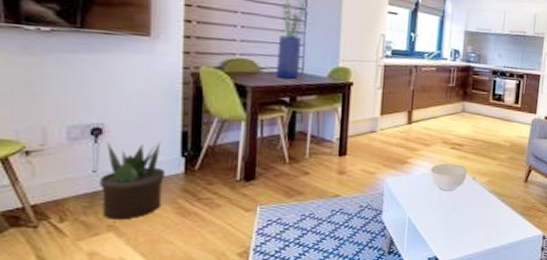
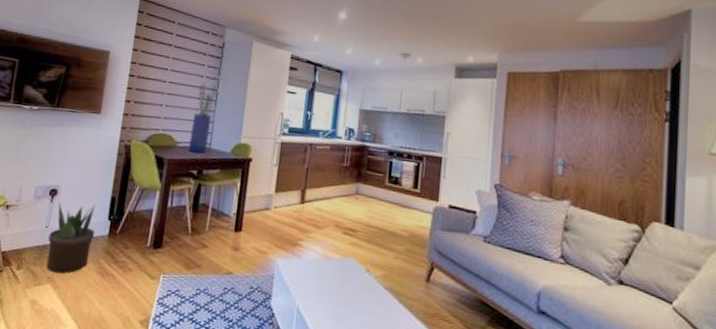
bowl: present [431,163,467,192] -> none [322,249,360,283]

